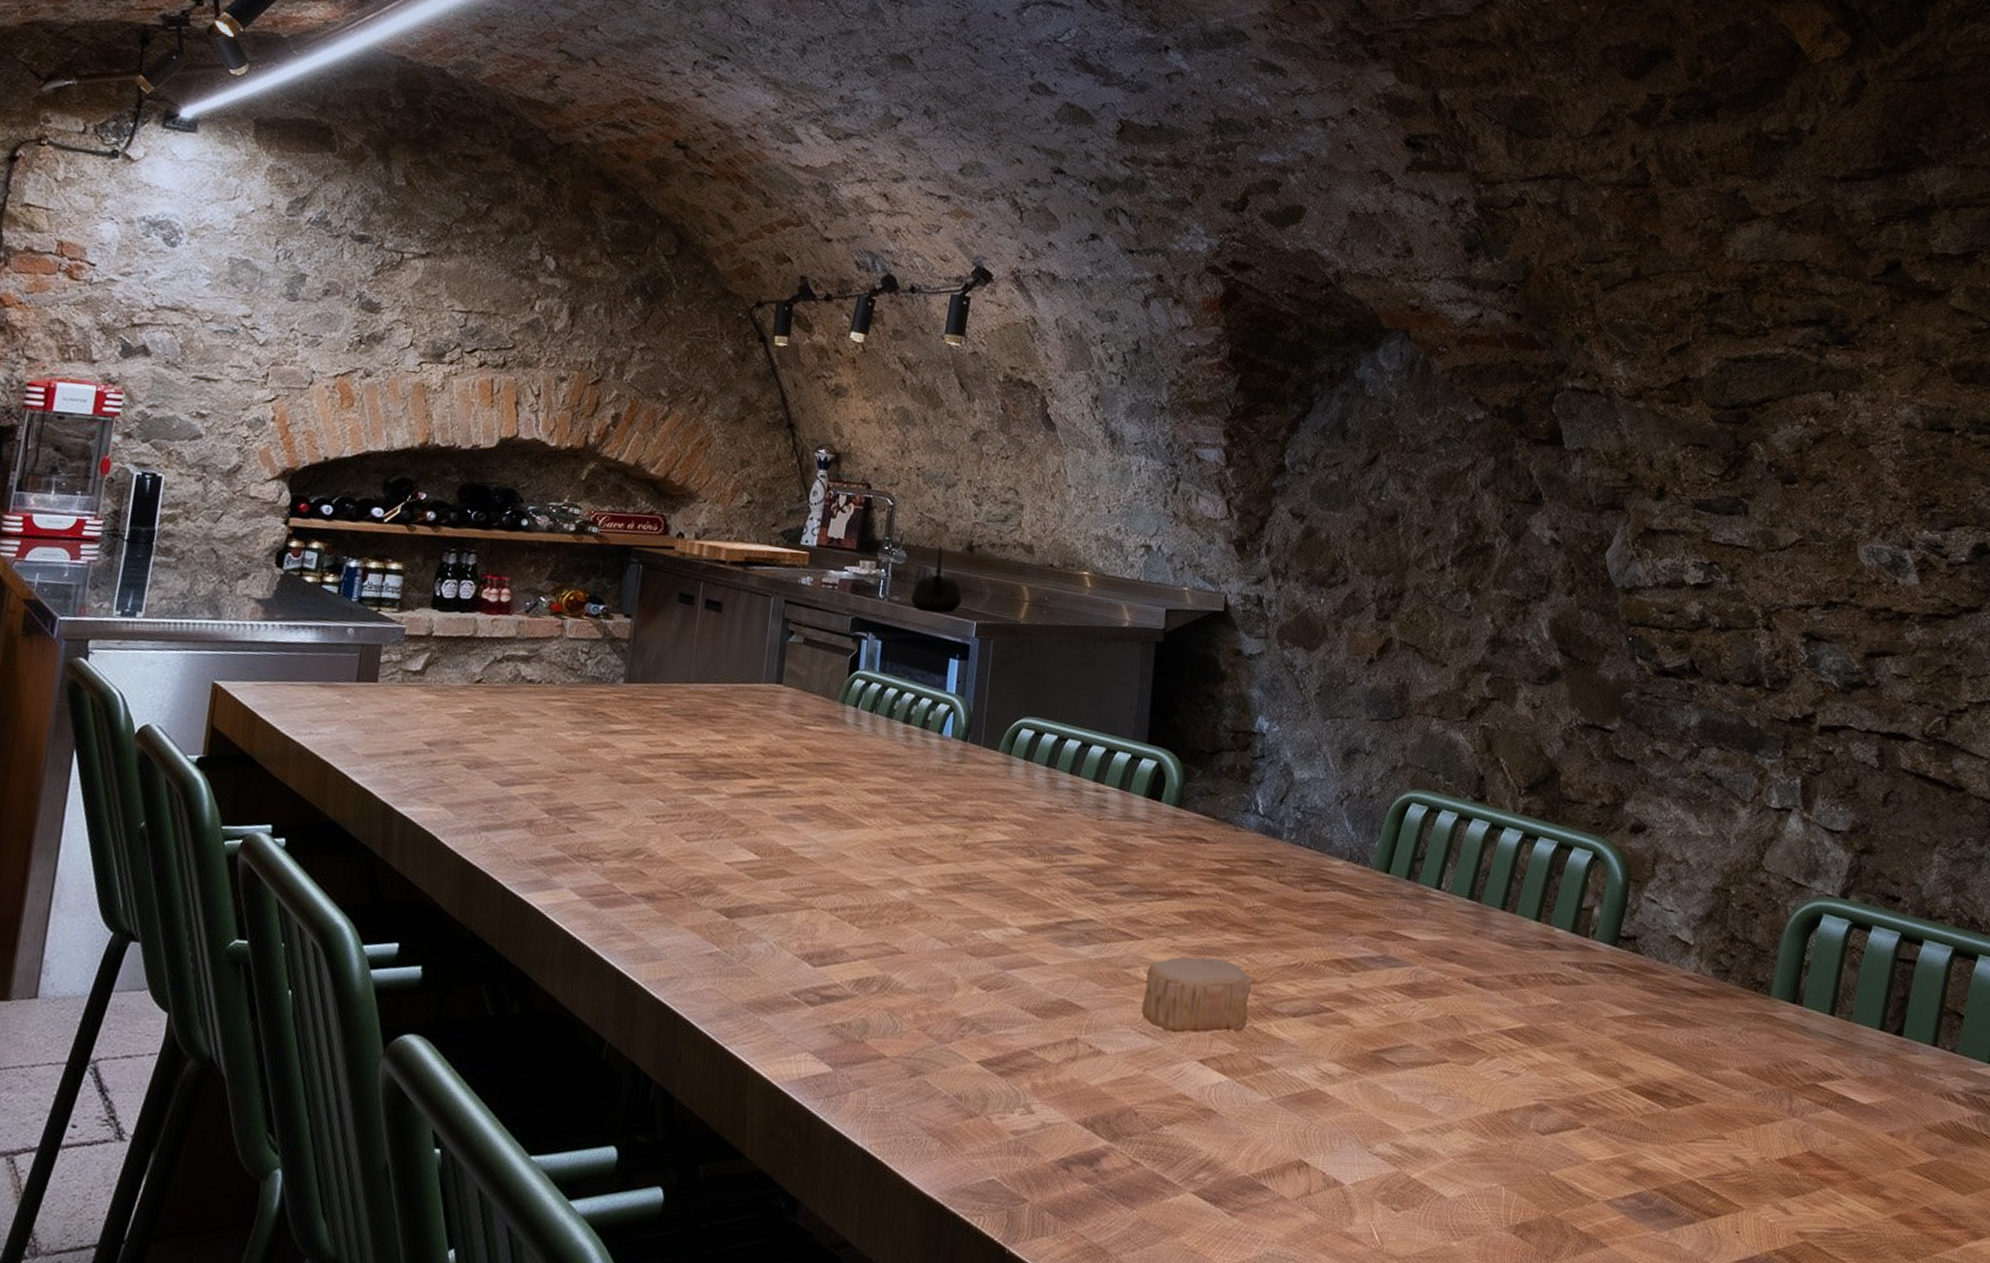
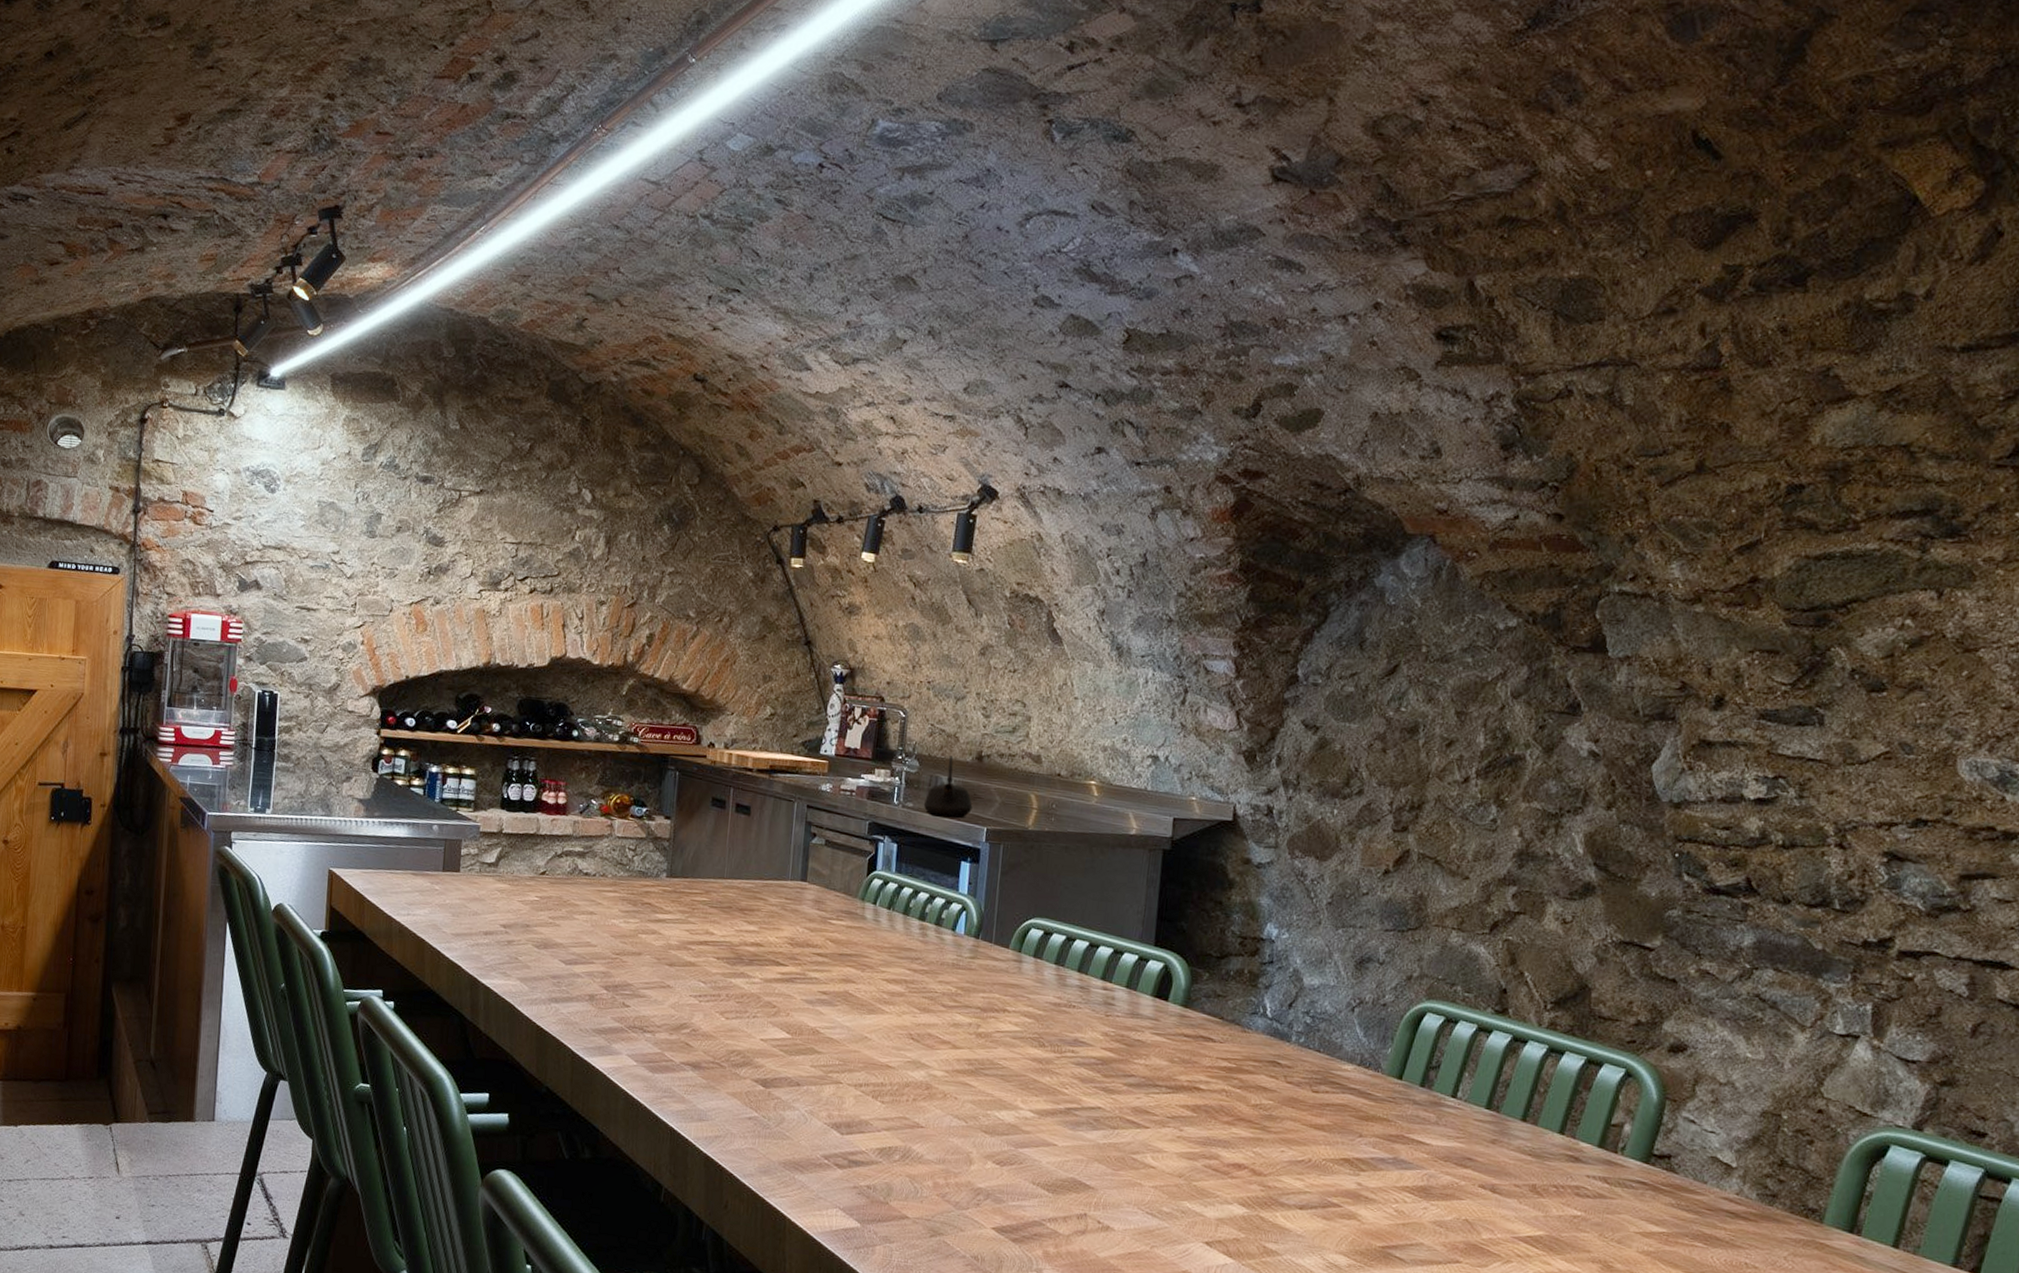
cheese: present [1141,957,1253,1033] -> none [1148,1146,1259,1219]

